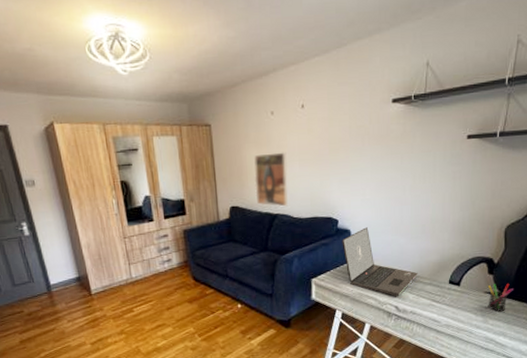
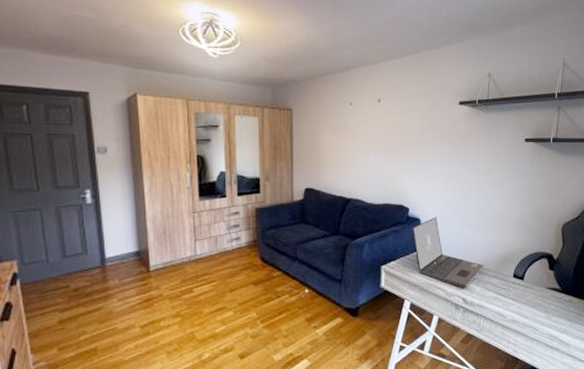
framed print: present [254,152,288,207] -> none [330,140,362,192]
pen holder: present [488,283,513,311] -> none [550,279,573,308]

